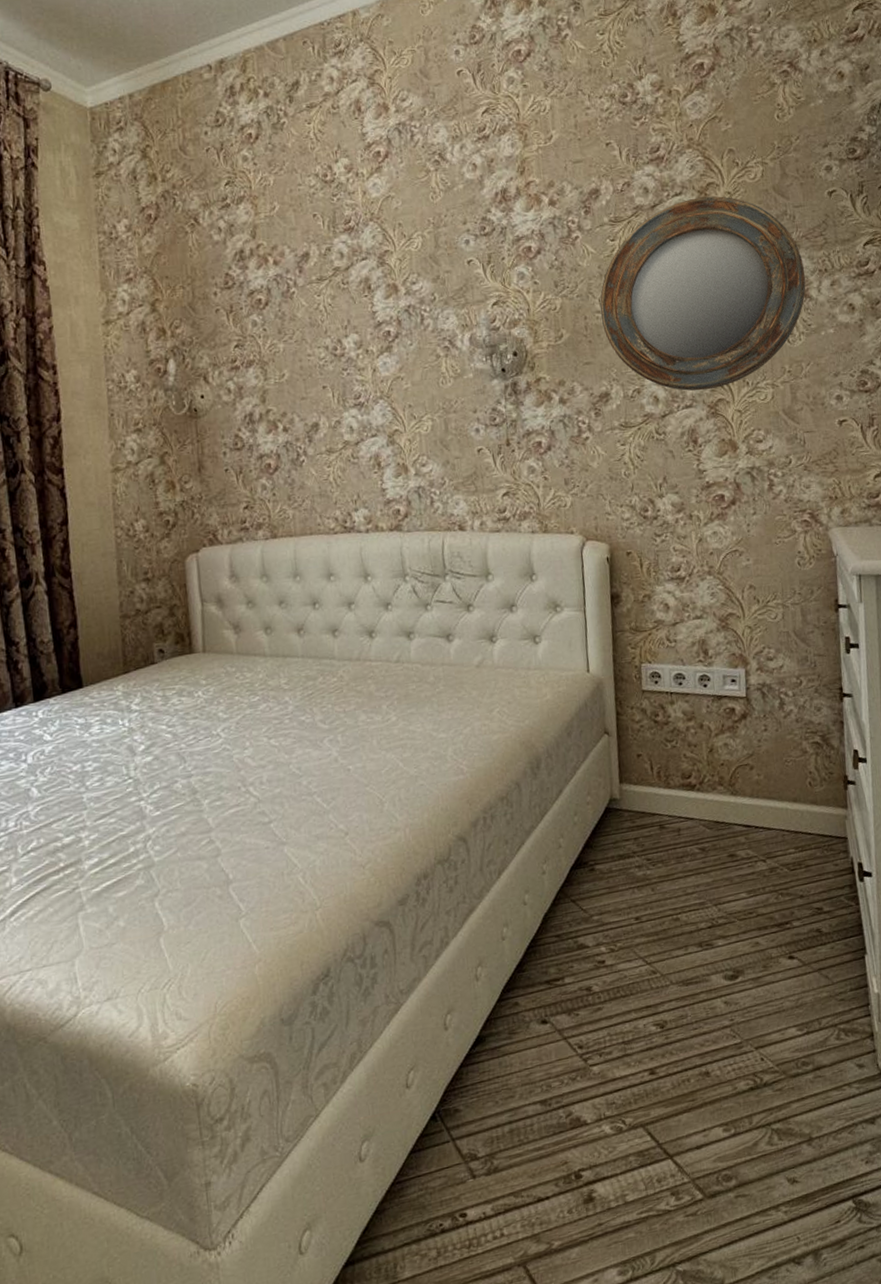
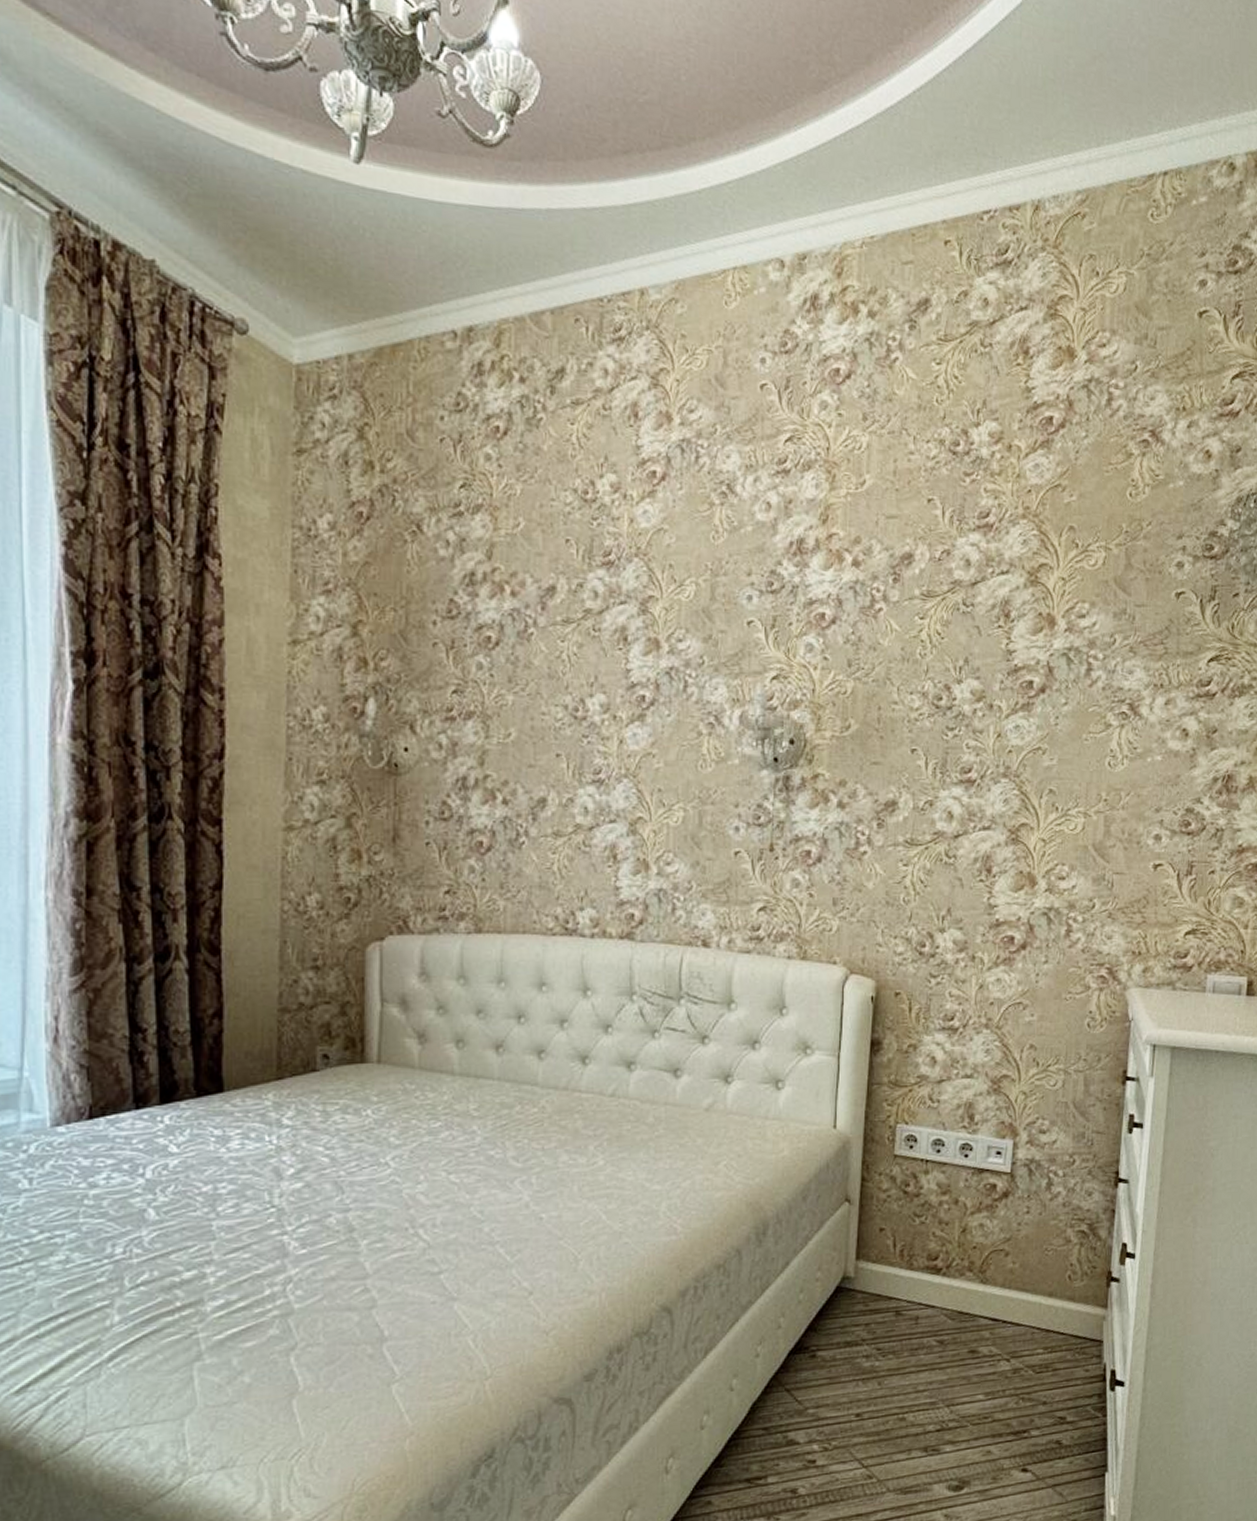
home mirror: present [600,196,806,391] -> none [897,579,1138,811]

